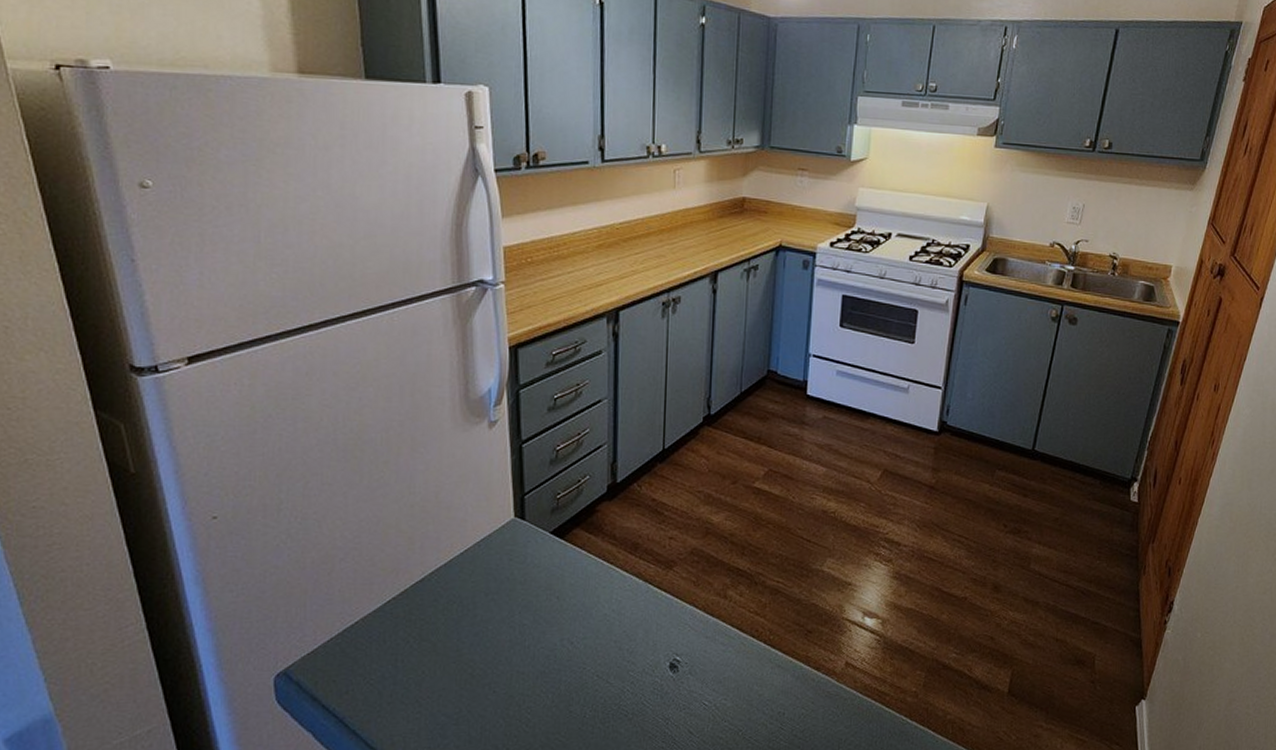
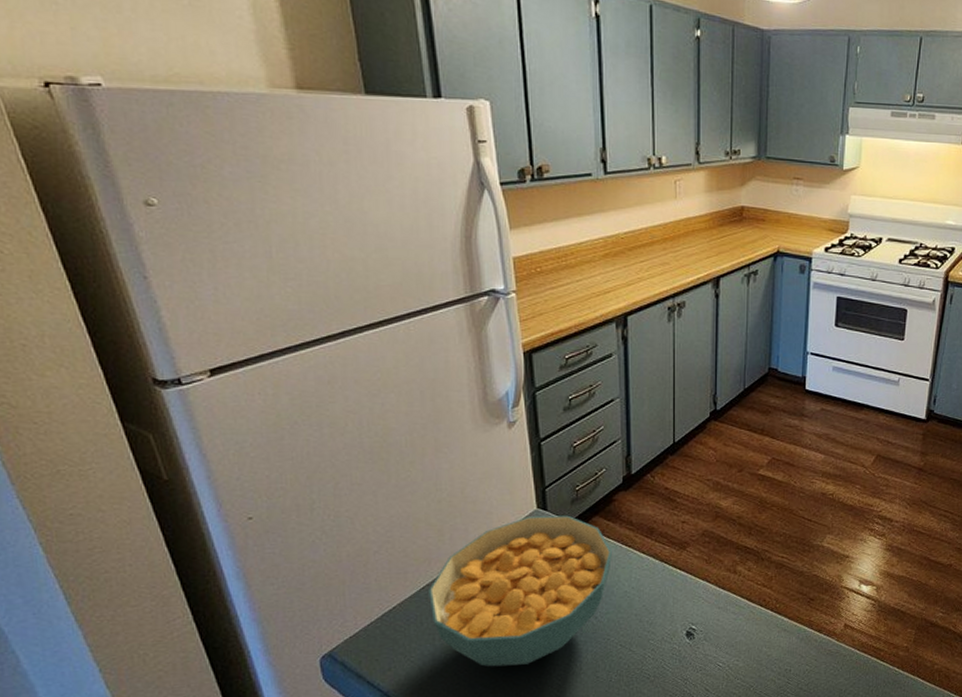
cereal bowl: none [394,526,592,695] -> present [429,515,612,667]

